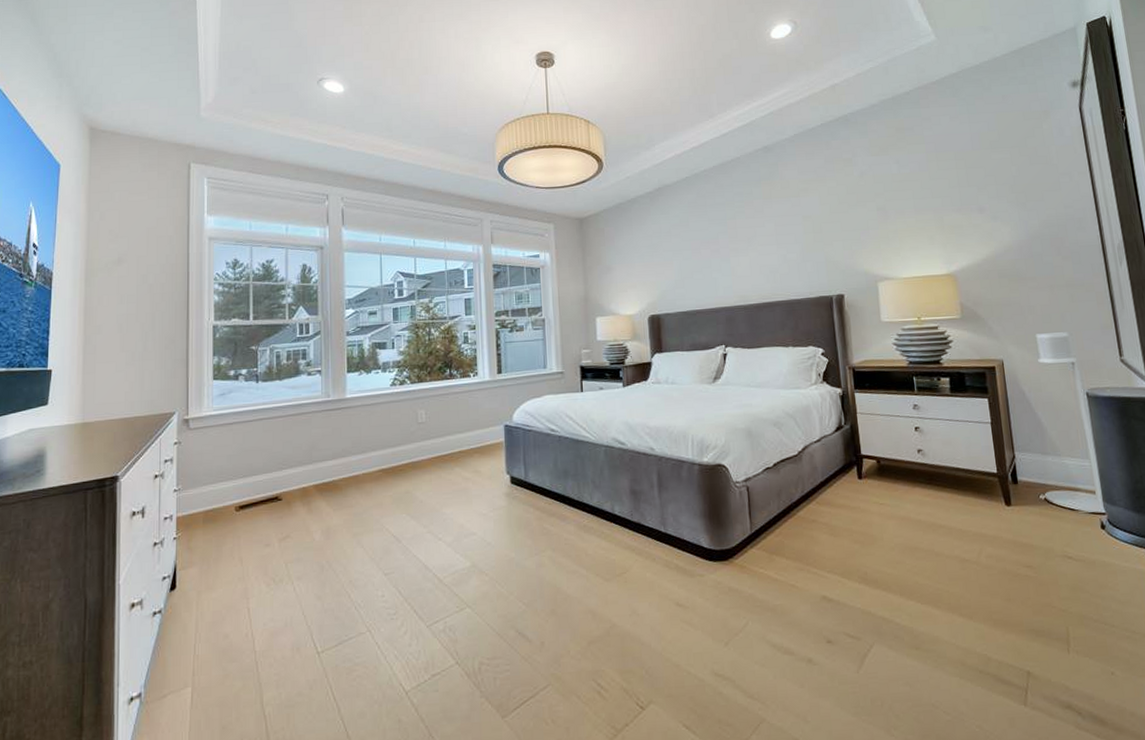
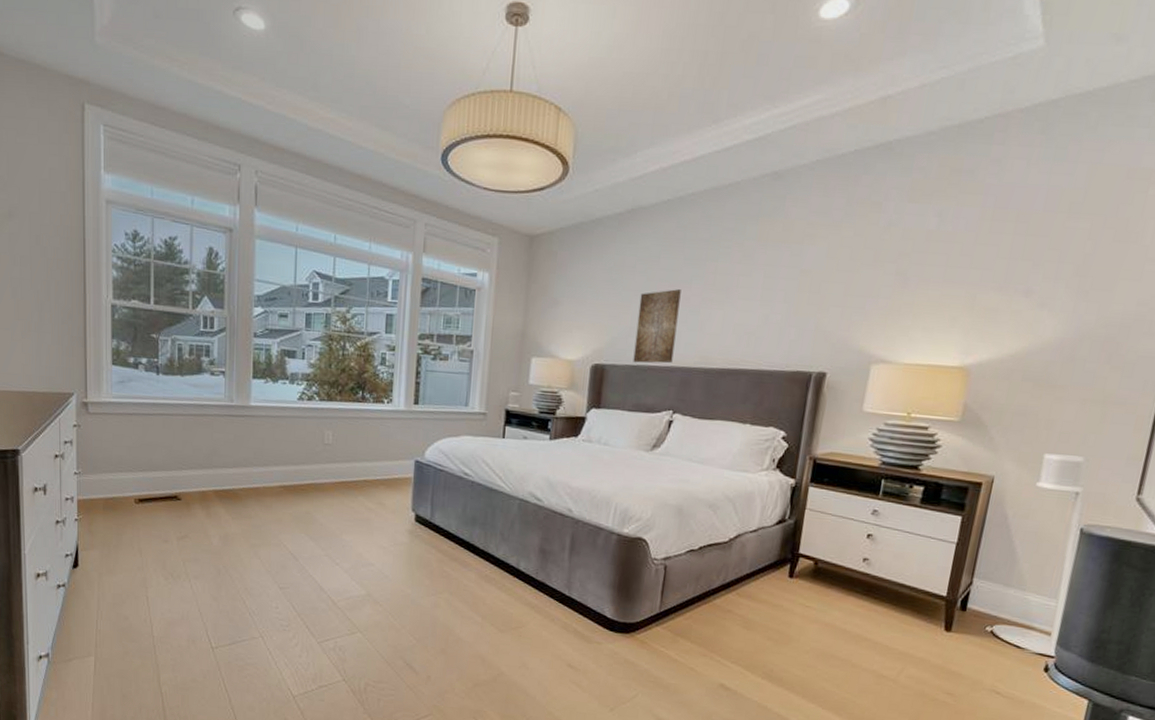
wall art: none [678,245,716,309] -> present [633,289,681,364]

